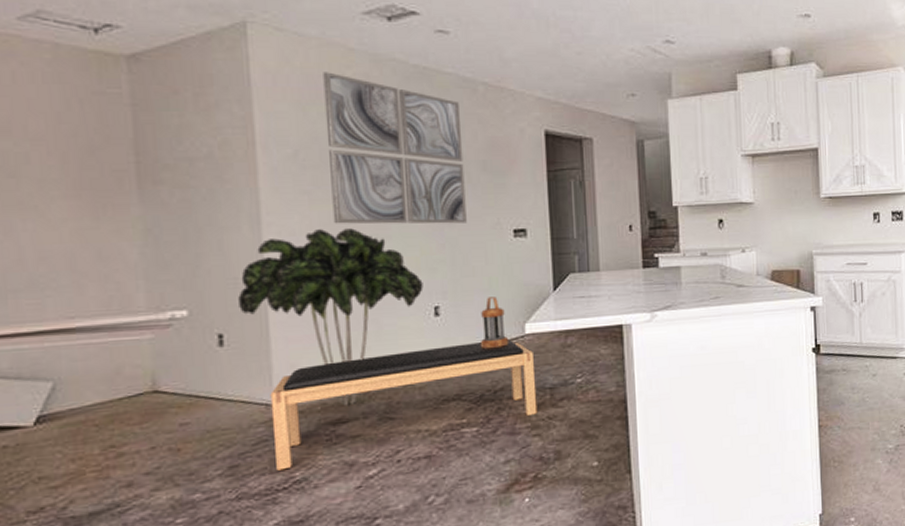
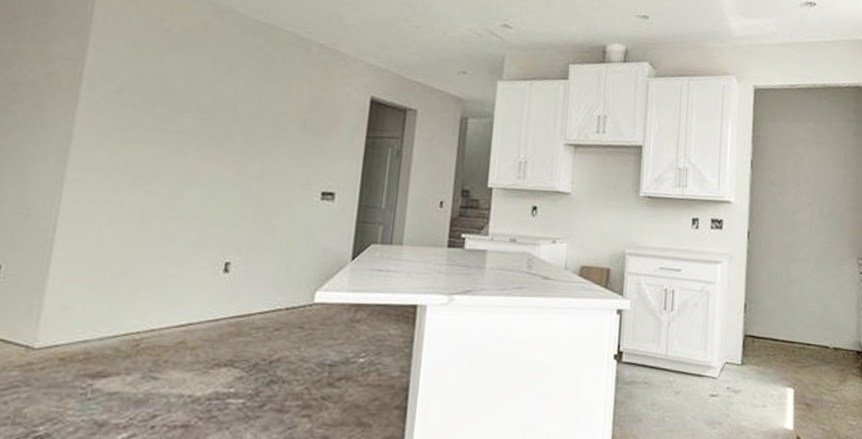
indoor plant: present [238,228,423,406] -> none [24,168,219,359]
bench: present [270,339,538,471] -> none [20,305,319,422]
wall art: present [323,72,467,224] -> none [141,16,291,180]
lantern: present [480,297,509,348] -> none [264,259,297,314]

